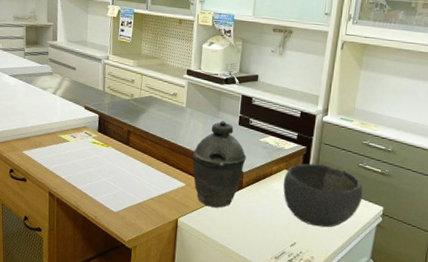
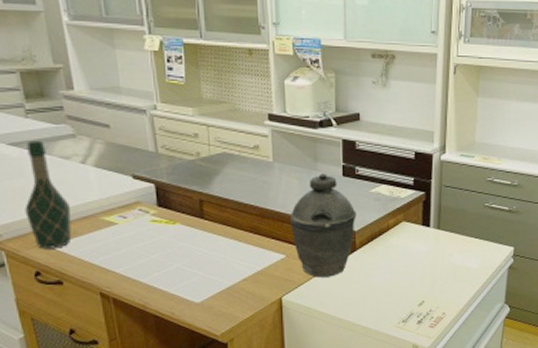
wine bottle: none [11,74,40,154] -> present [25,140,72,249]
bowl: present [283,163,363,228] -> none [403,210,491,280]

